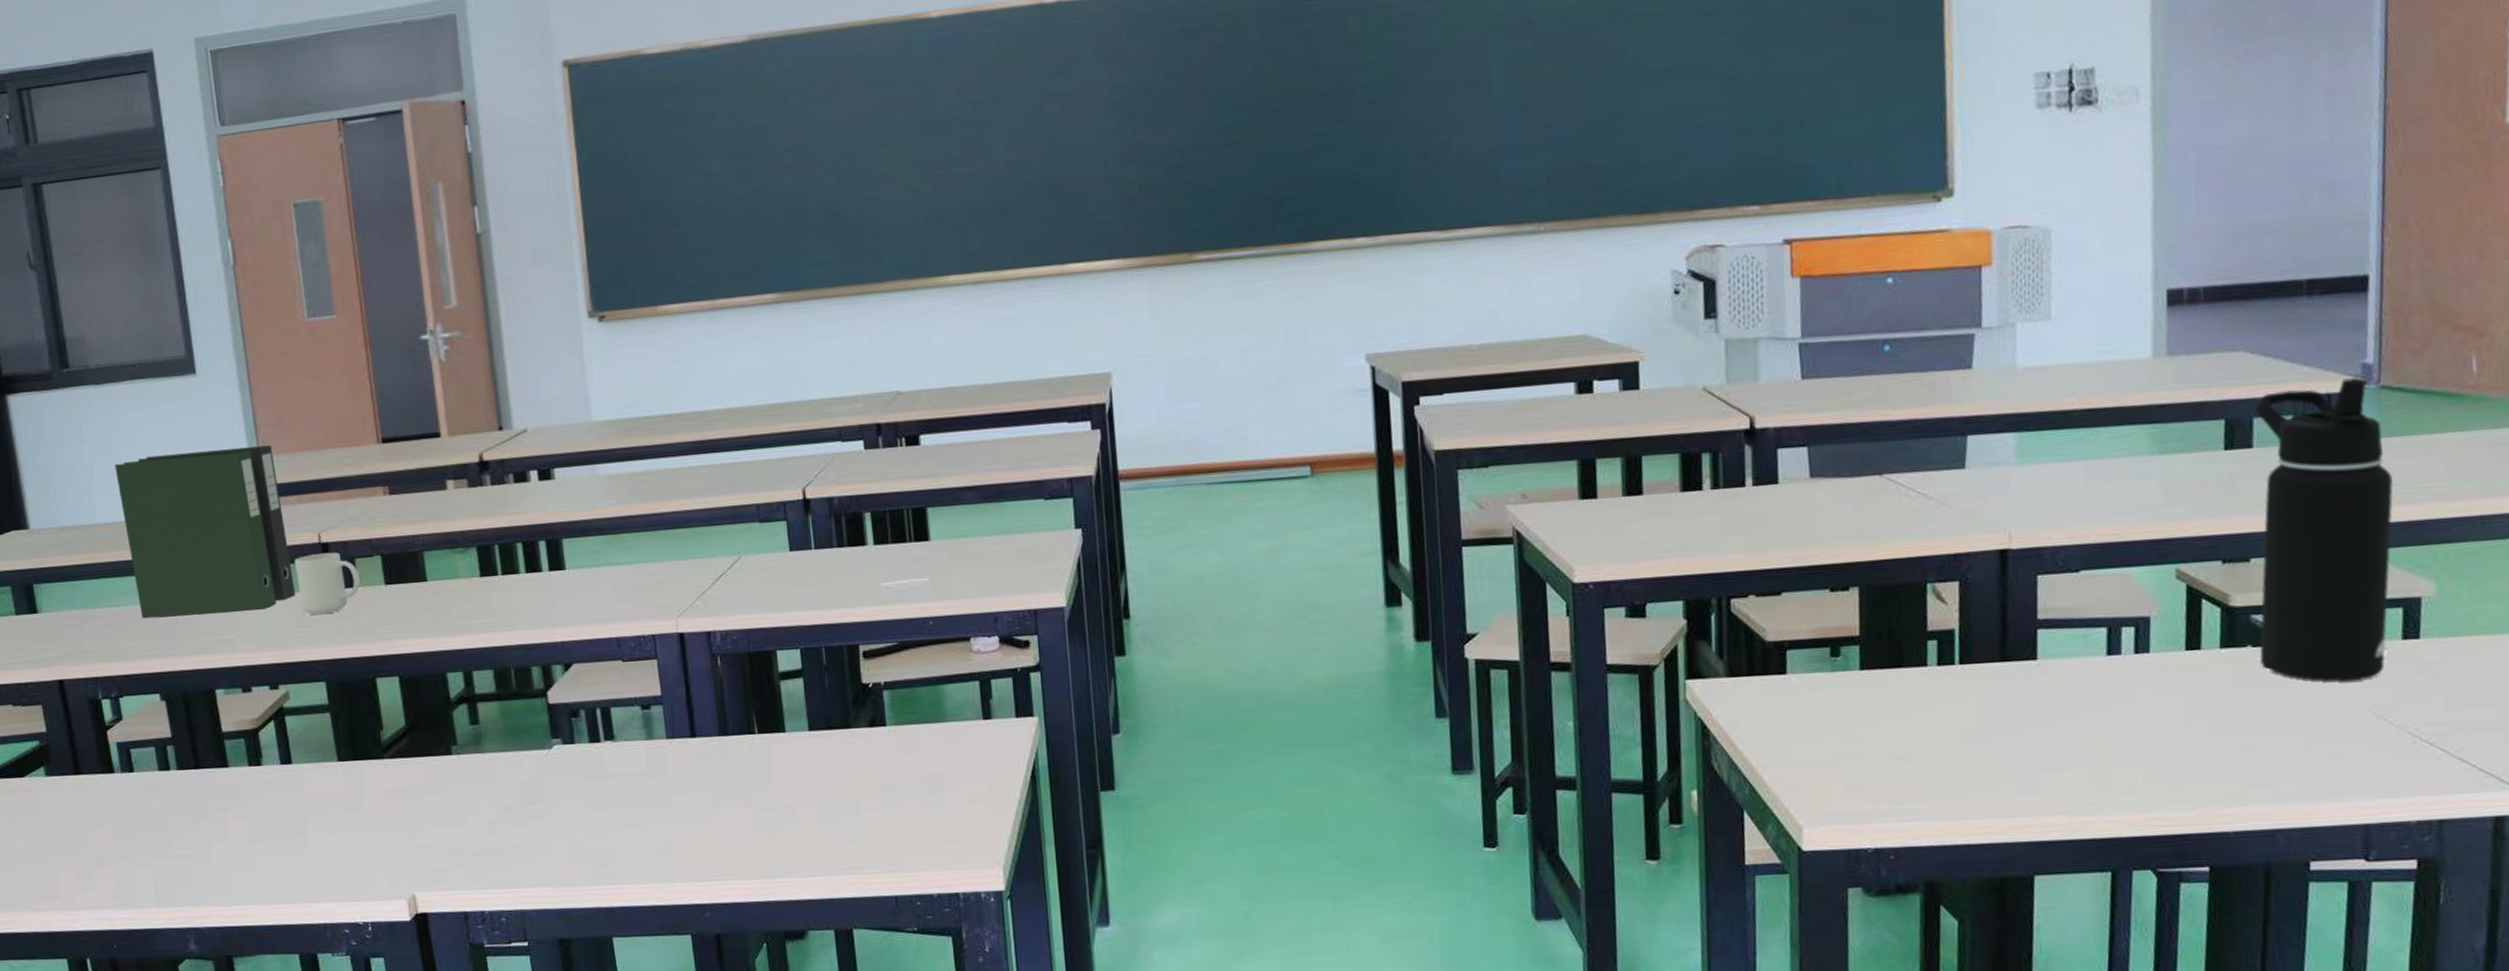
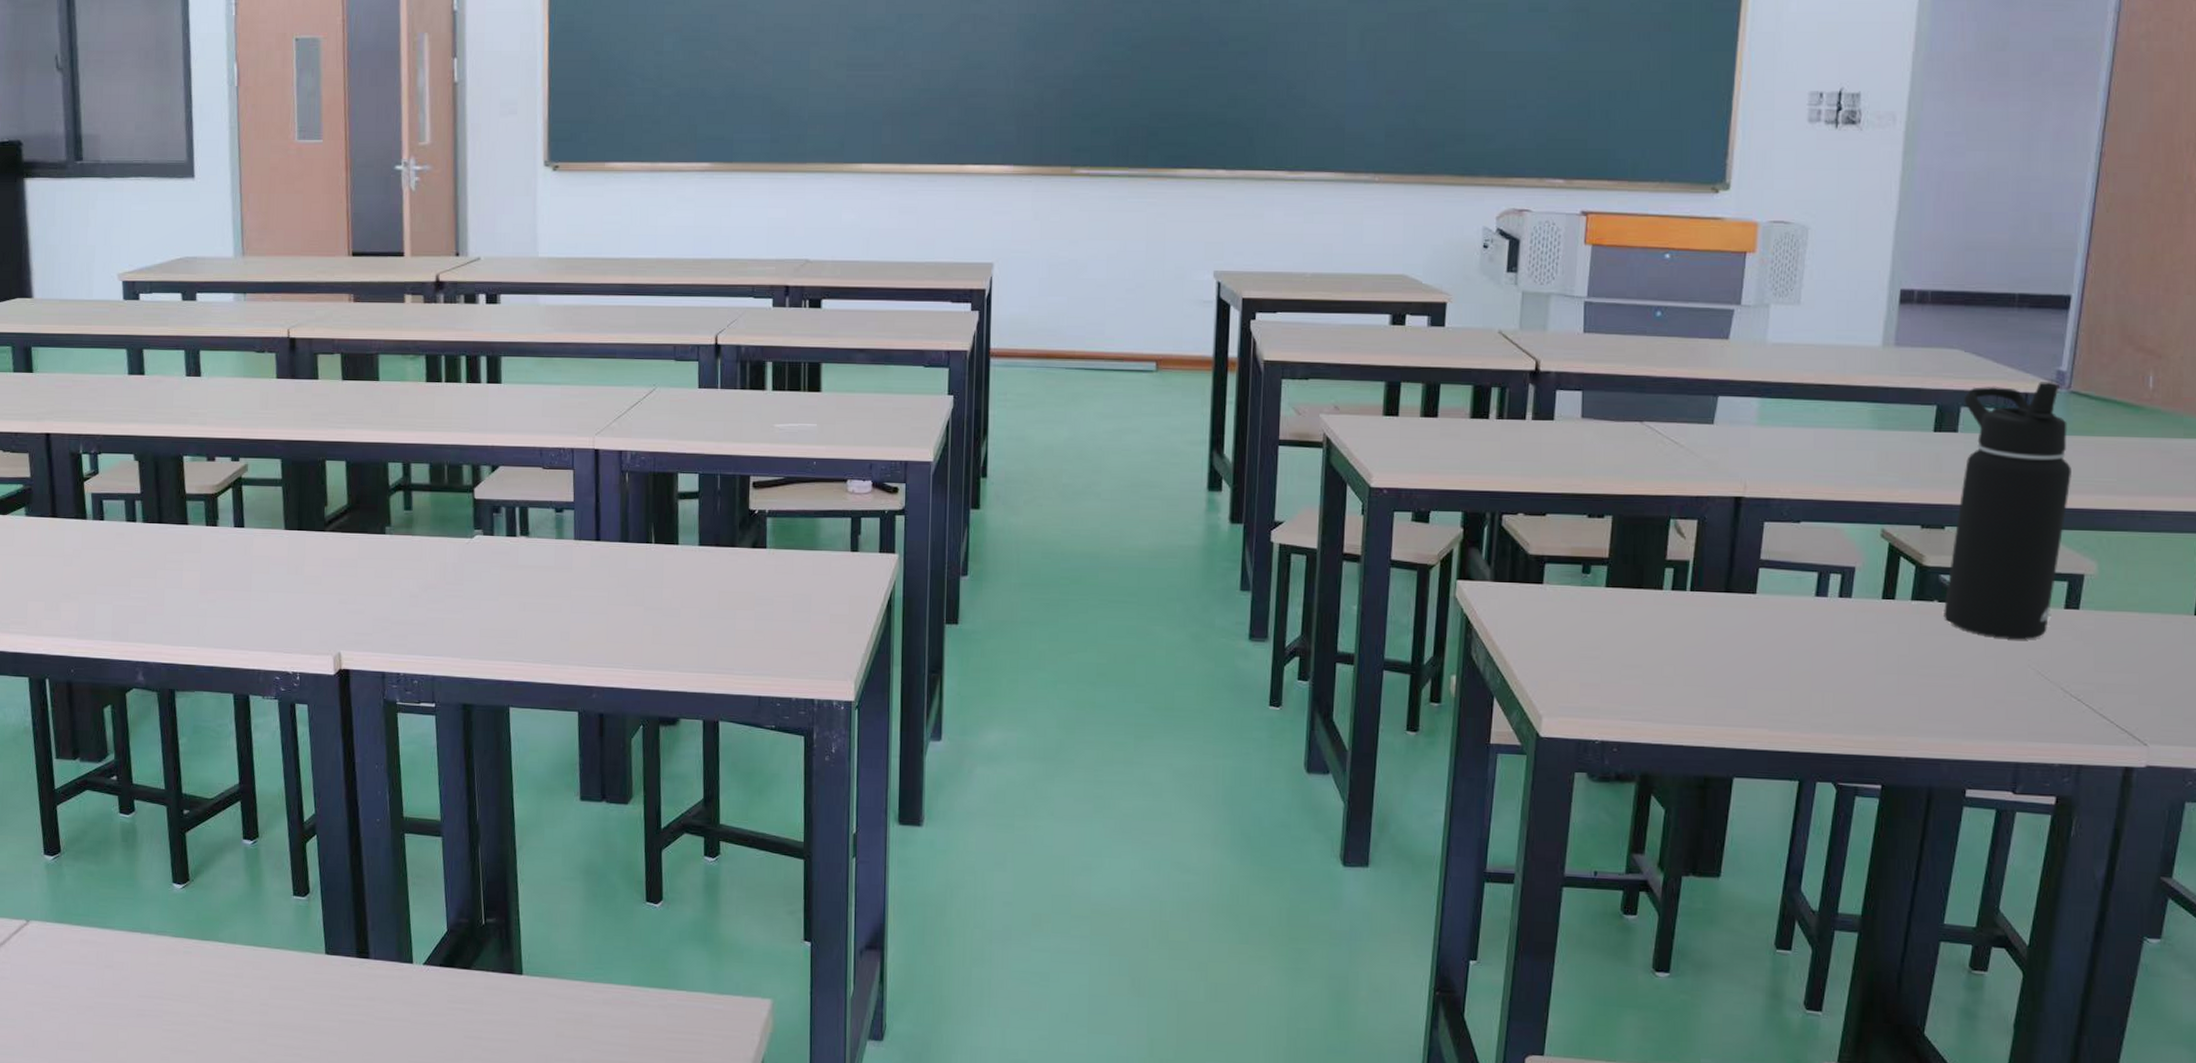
binder: present [115,445,296,619] -> none [114,246,263,390]
mug: present [294,552,360,615] -> none [264,346,321,400]

